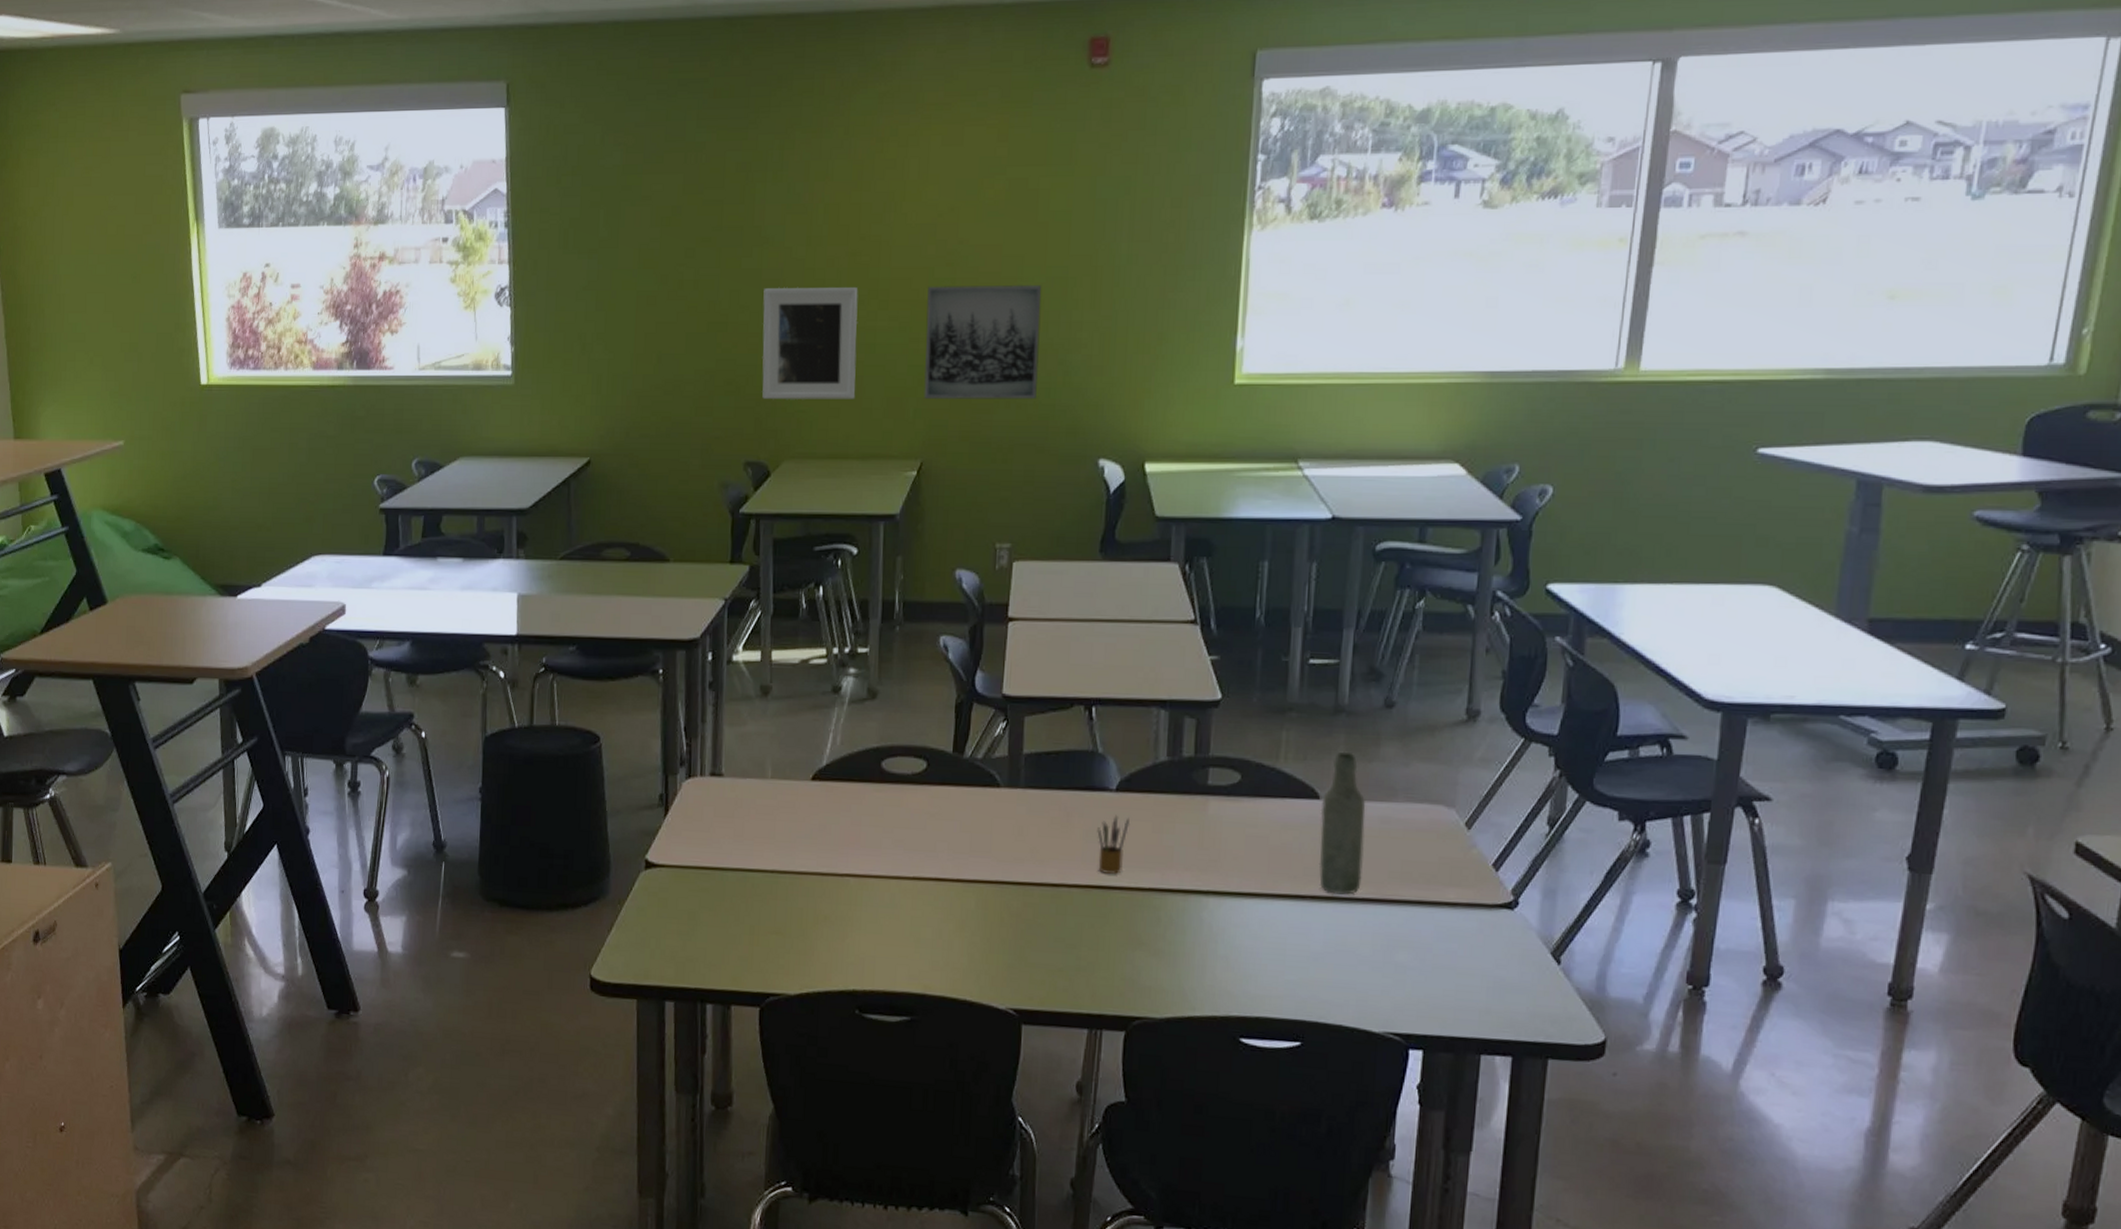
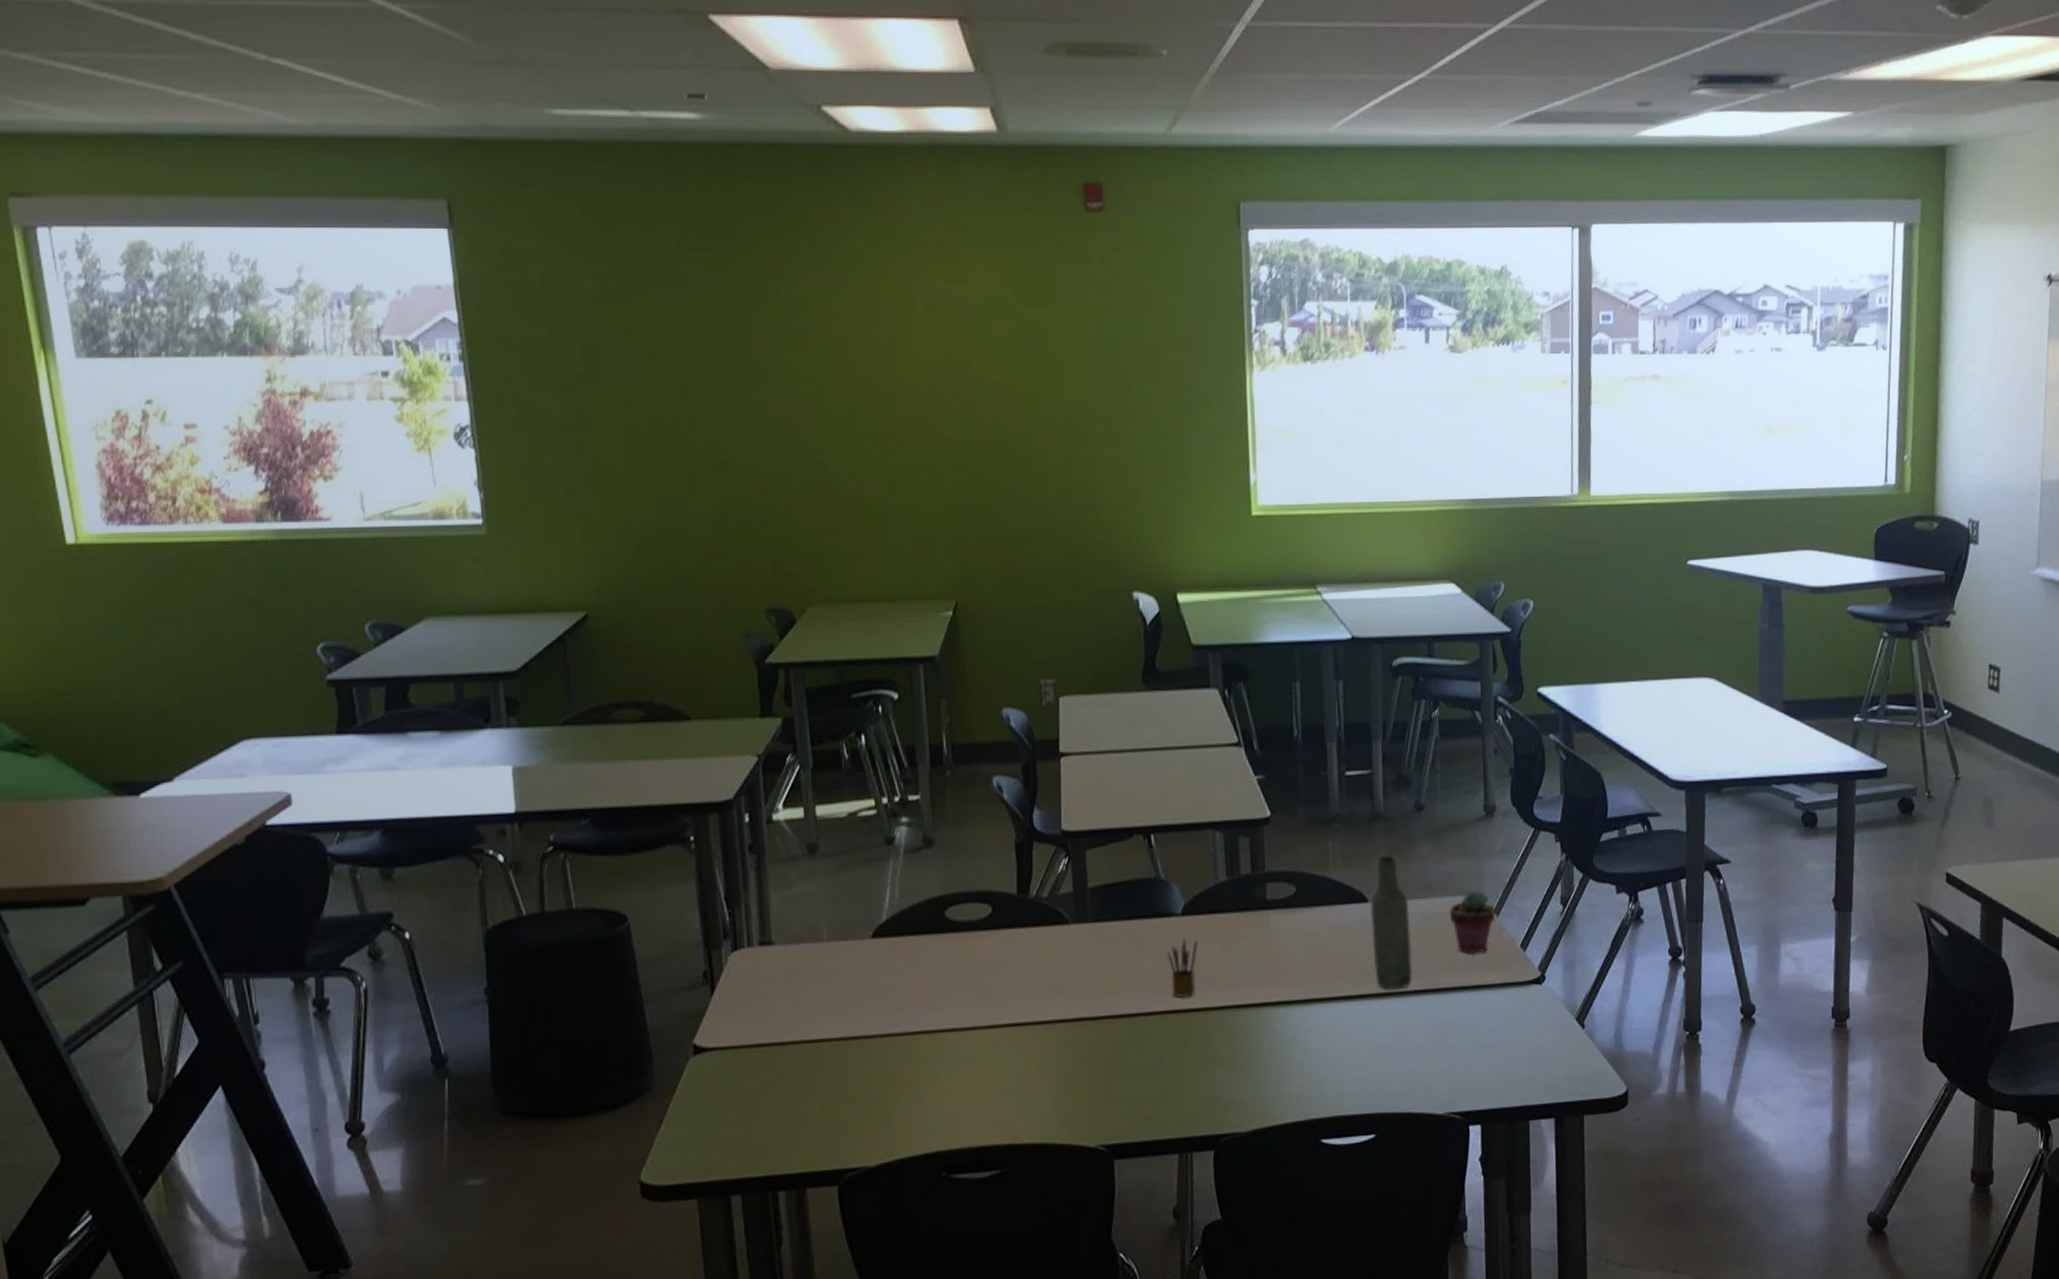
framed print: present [762,287,858,400] -> none [770,425,881,543]
wall art: present [924,285,1042,400] -> none [946,423,1066,538]
potted succulent: none [1412,799,1469,869] -> present [1450,890,1497,954]

